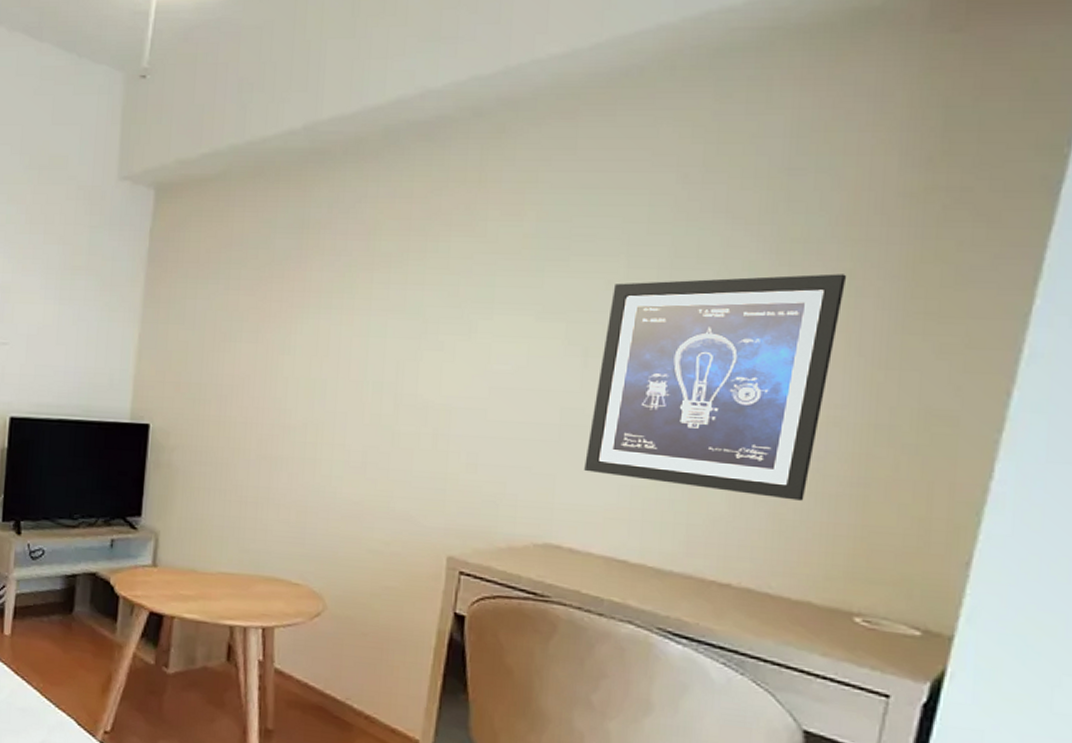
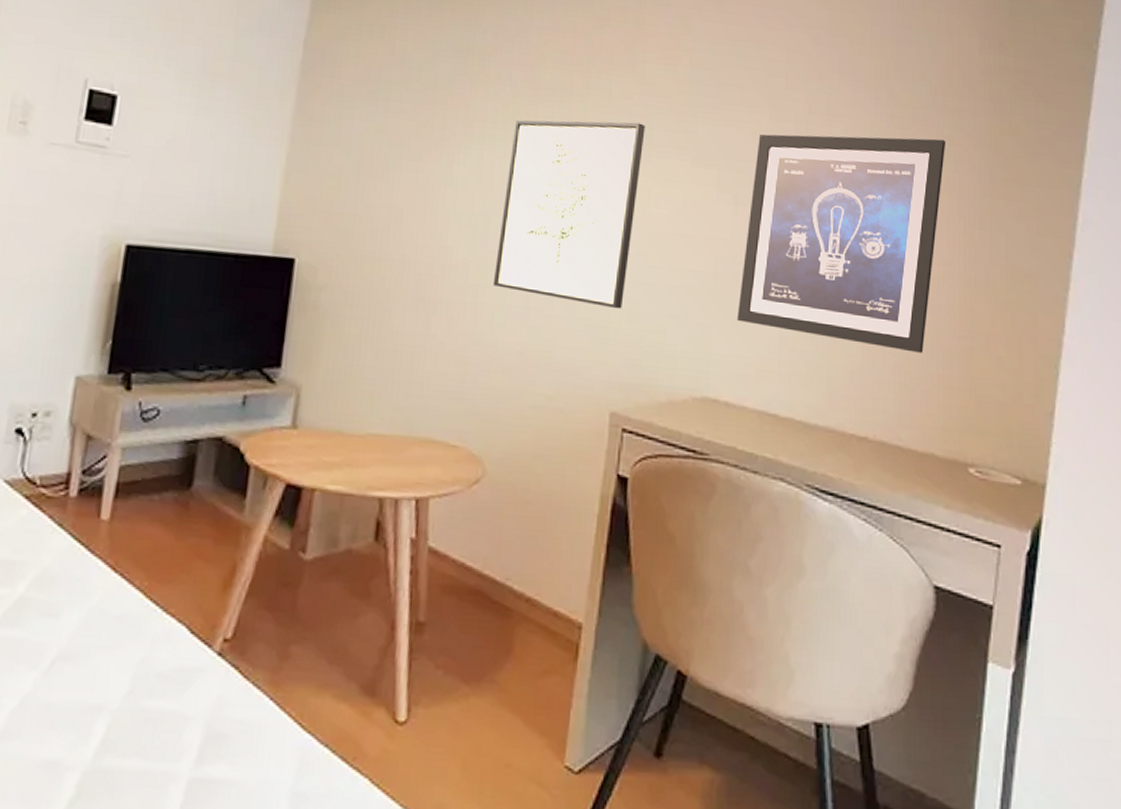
wall art: none [330,281,487,462] -> present [492,120,646,310]

